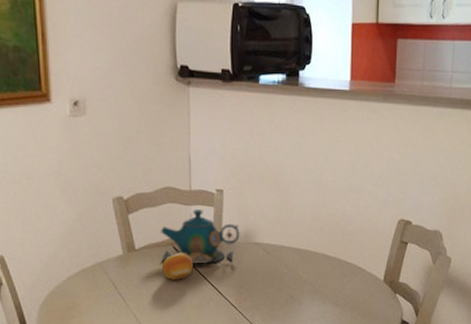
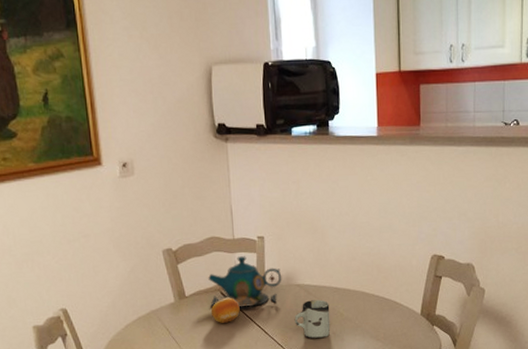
cup: none [250,260,289,302] -> present [294,299,331,339]

